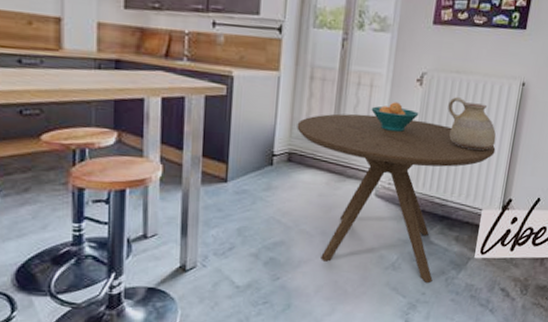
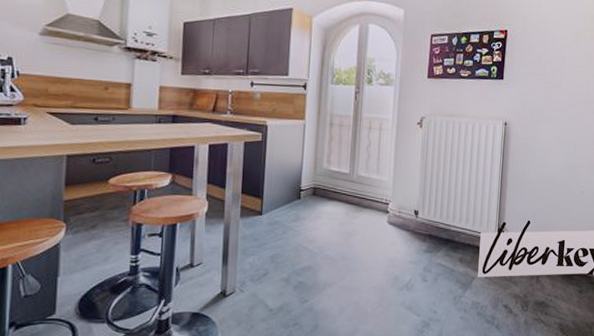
dining table: present [297,113,496,284] -> none [320,153,488,302]
fruit bowl: present [371,102,419,132] -> none [381,142,421,167]
ceramic pitcher: present [448,96,496,151] -> none [445,135,487,181]

